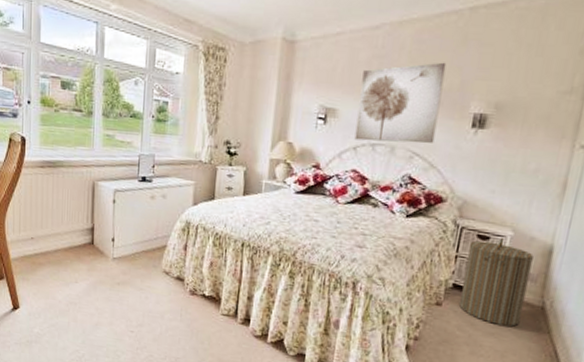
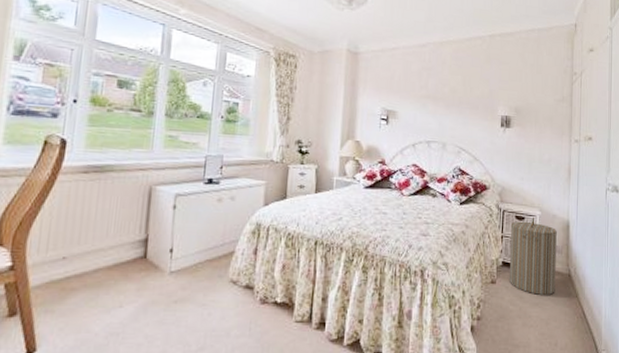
wall art: present [354,62,447,144] -> none [413,75,478,140]

